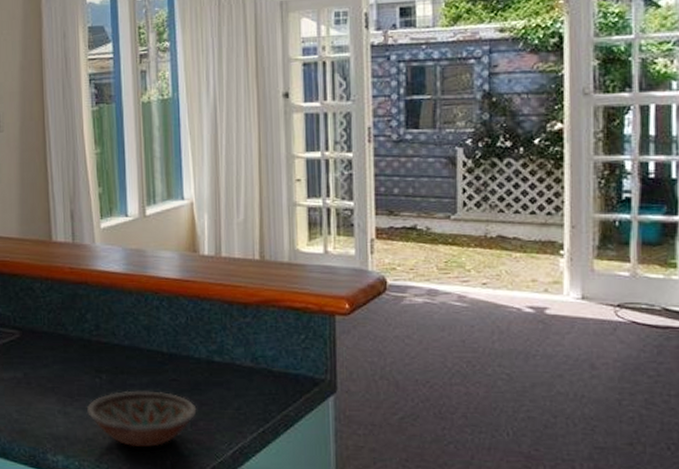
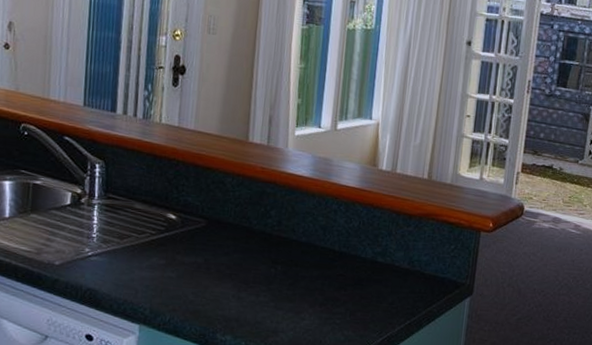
bowl: present [87,390,197,447] -> none [259,281,357,332]

